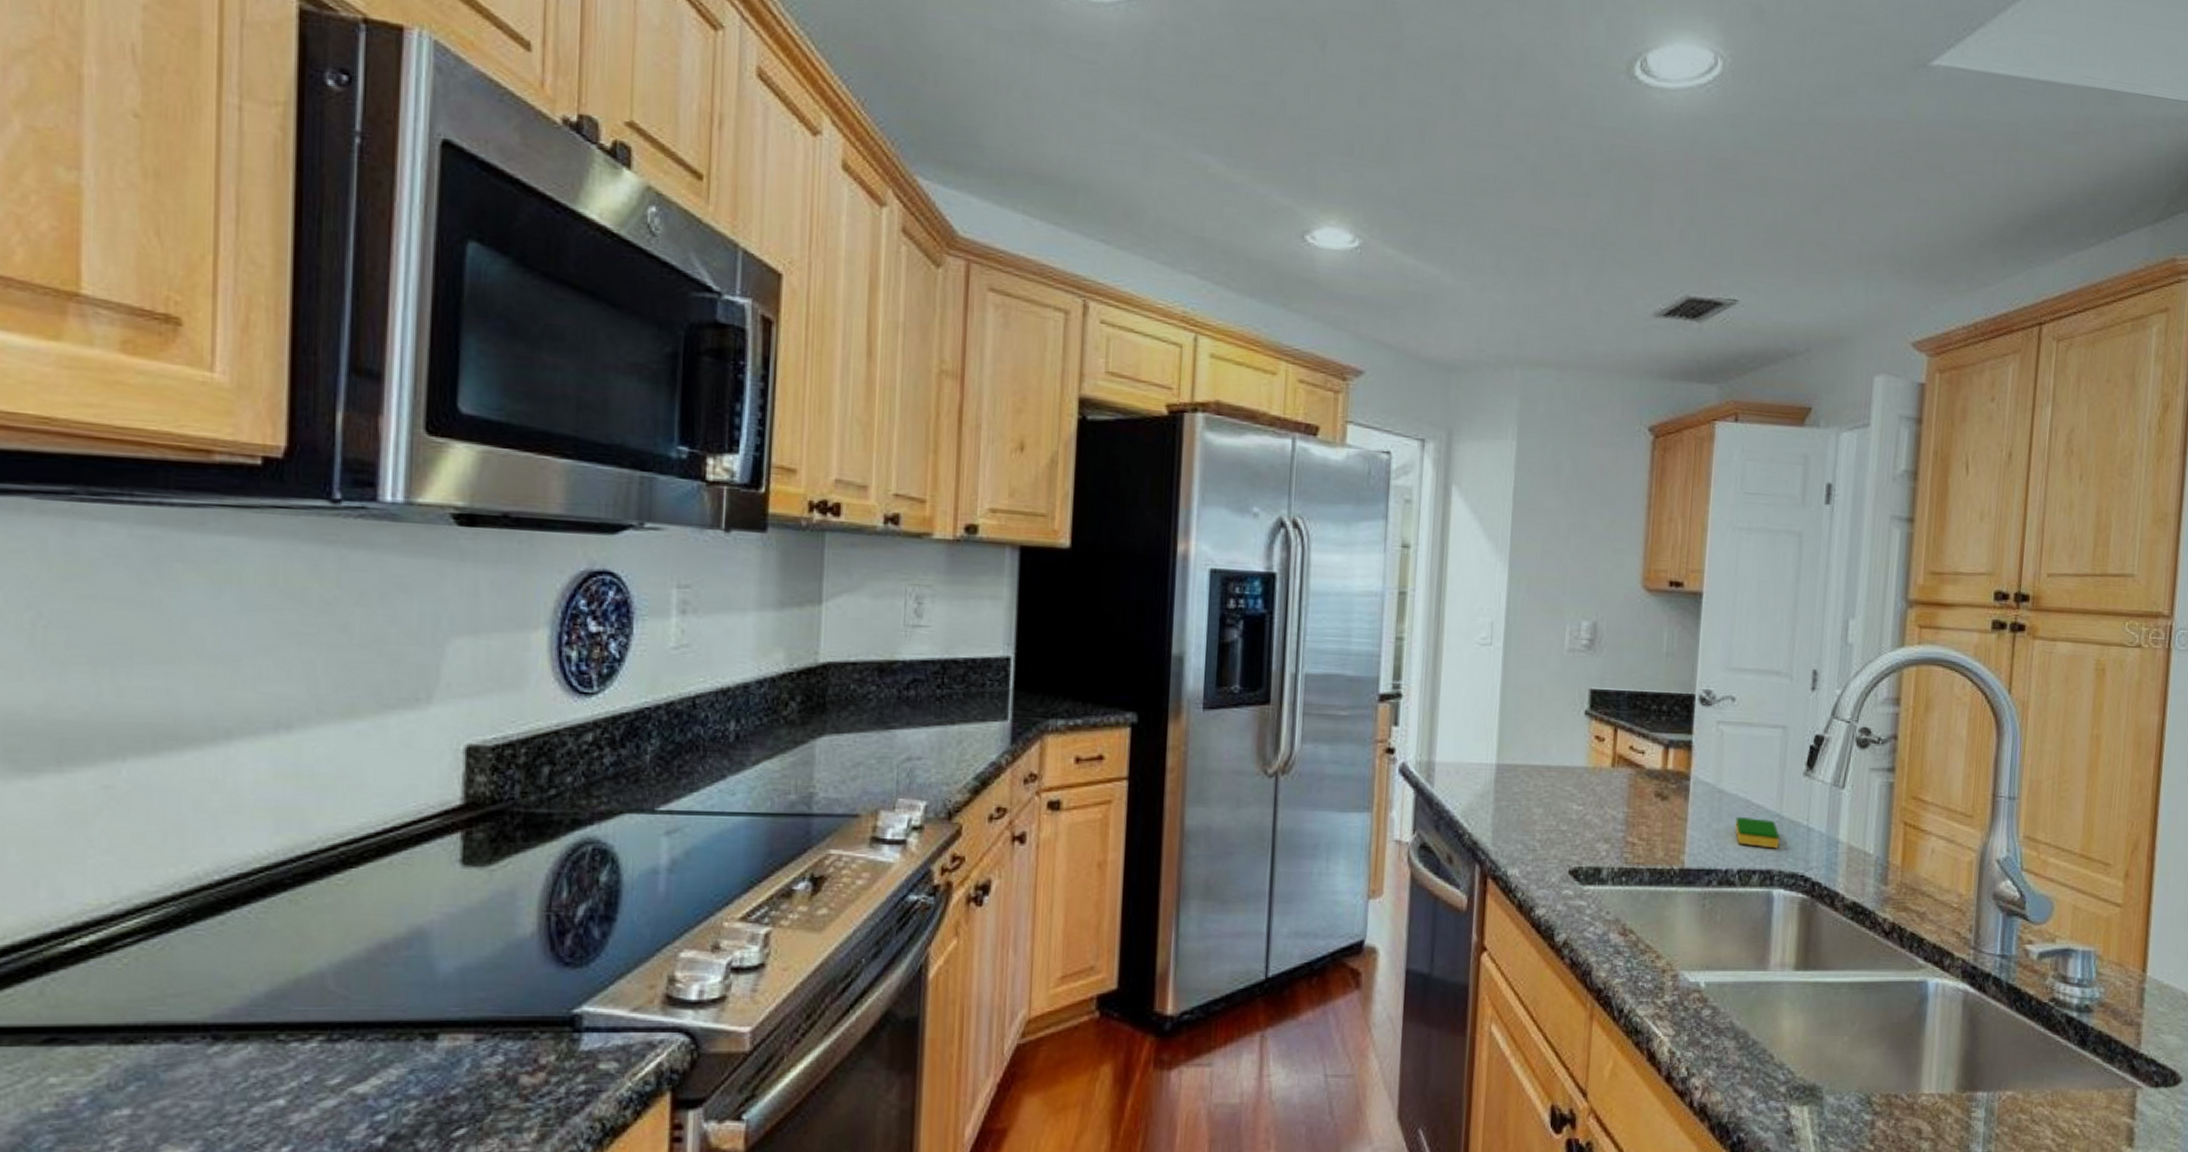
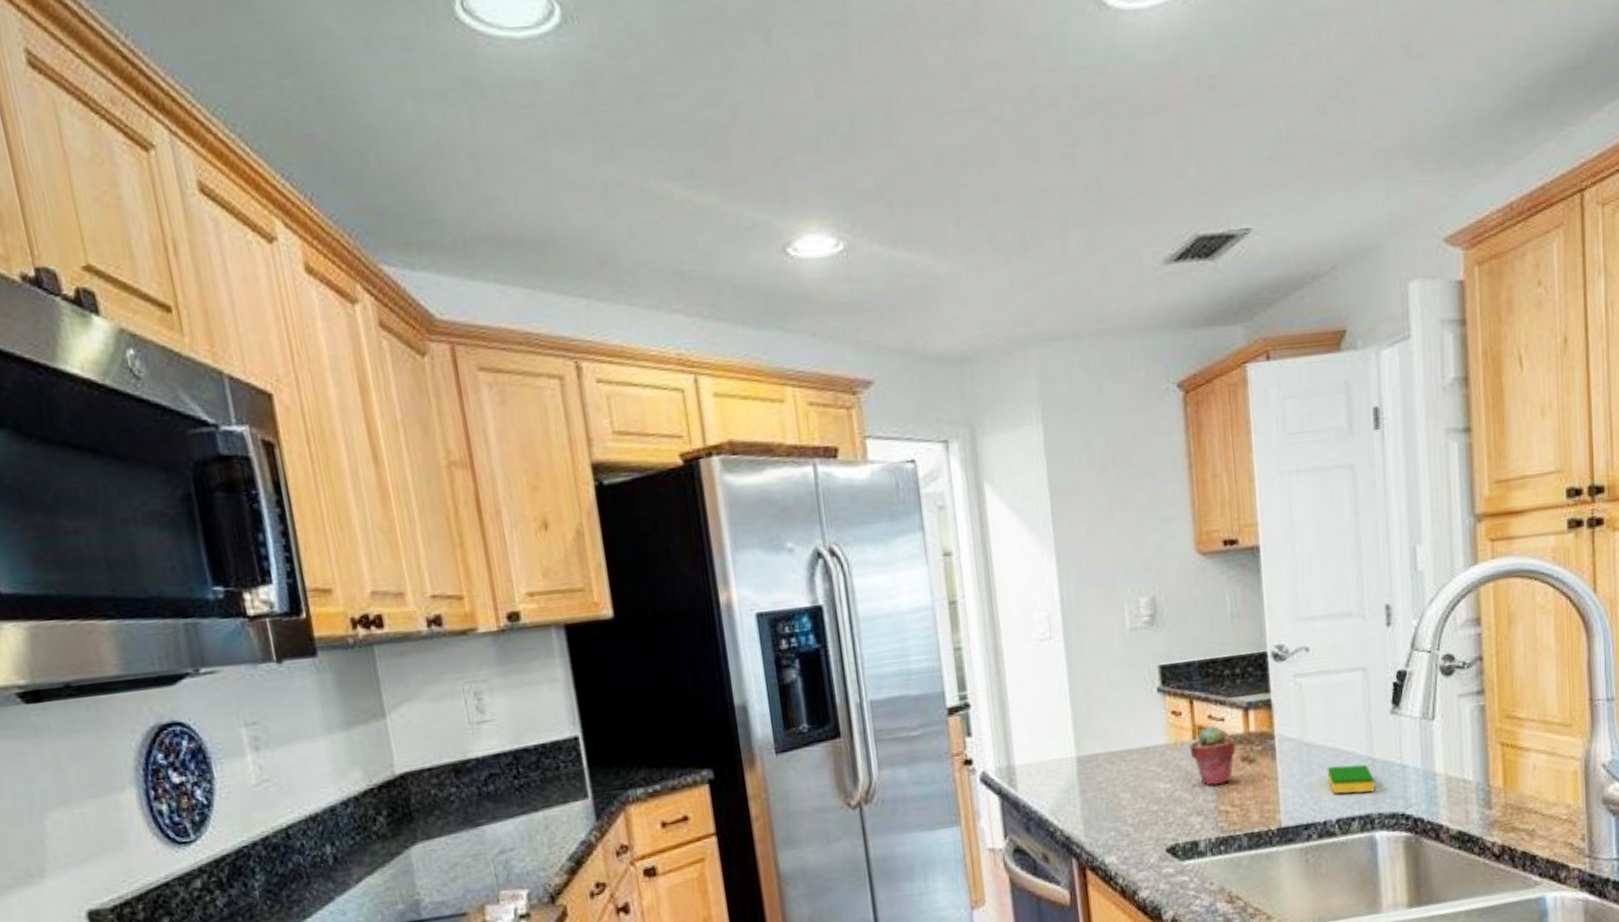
potted succulent: none [1607,756,1652,817] -> present [1189,725,1236,786]

